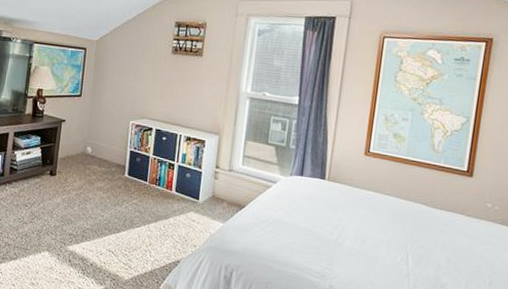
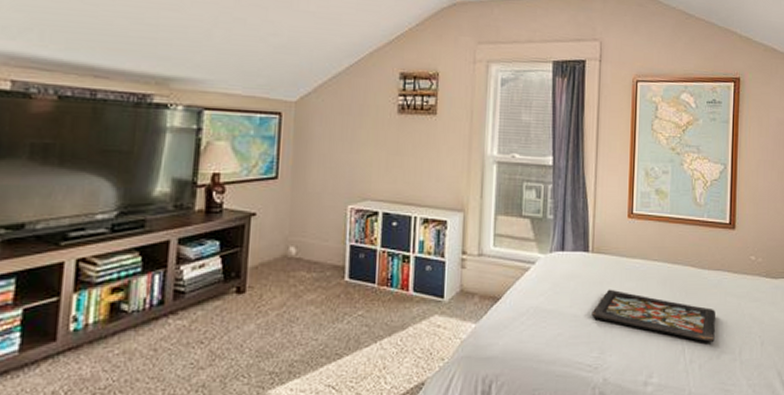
decorative tray: none [323,213,445,274] -> present [591,289,716,343]

